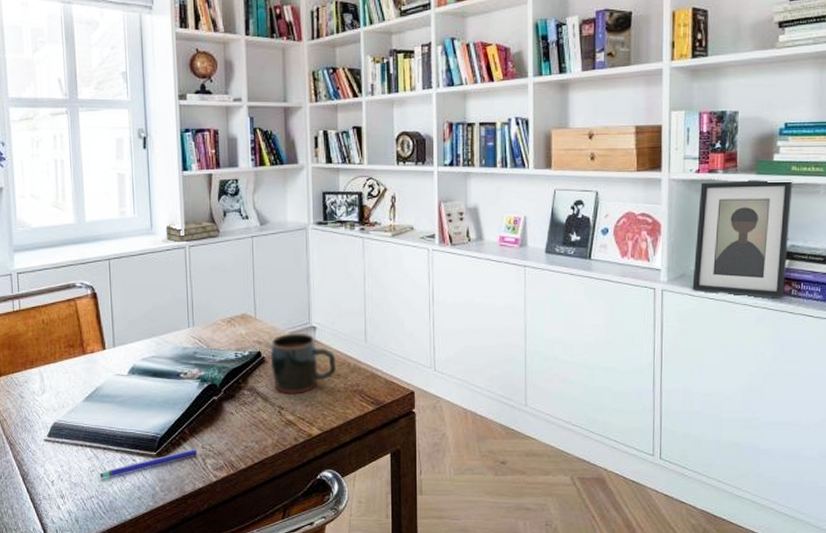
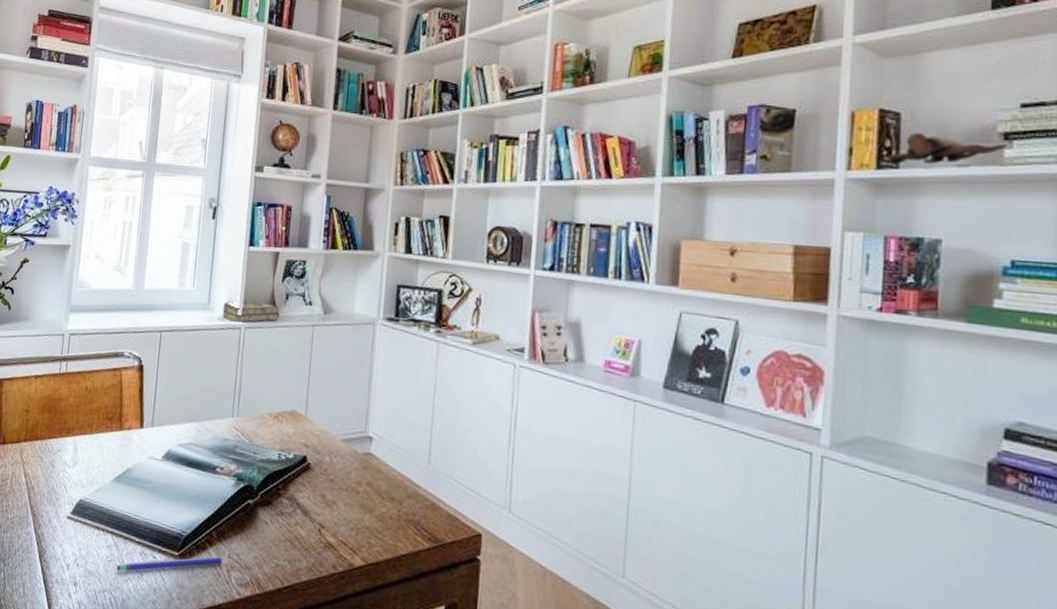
mug: present [270,333,337,395] -> none [316,440,392,513]
picture frame: present [692,179,793,297] -> none [866,324,1023,492]
decorative figurine: none [699,26,781,53] -> present [887,133,1008,164]

